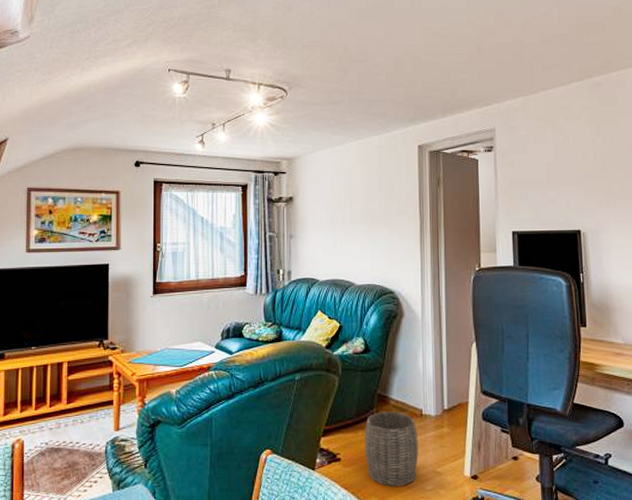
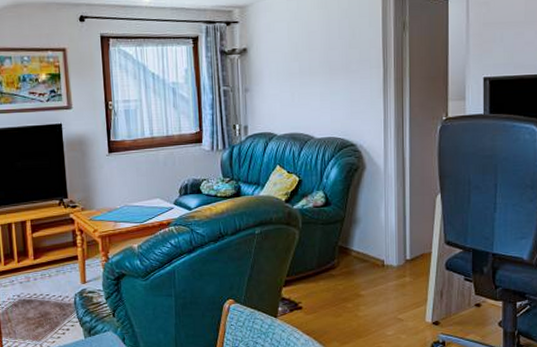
woven basket: present [364,411,419,487] -> none [325,262,380,332]

